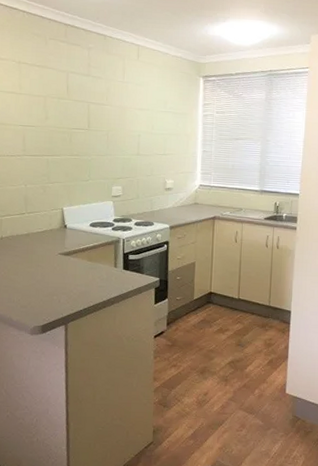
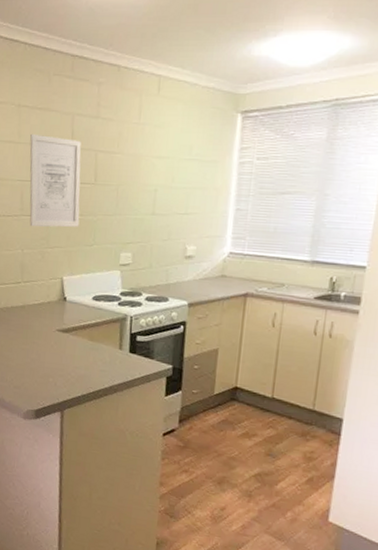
wall art: none [30,86,76,166] -> present [29,133,81,227]

